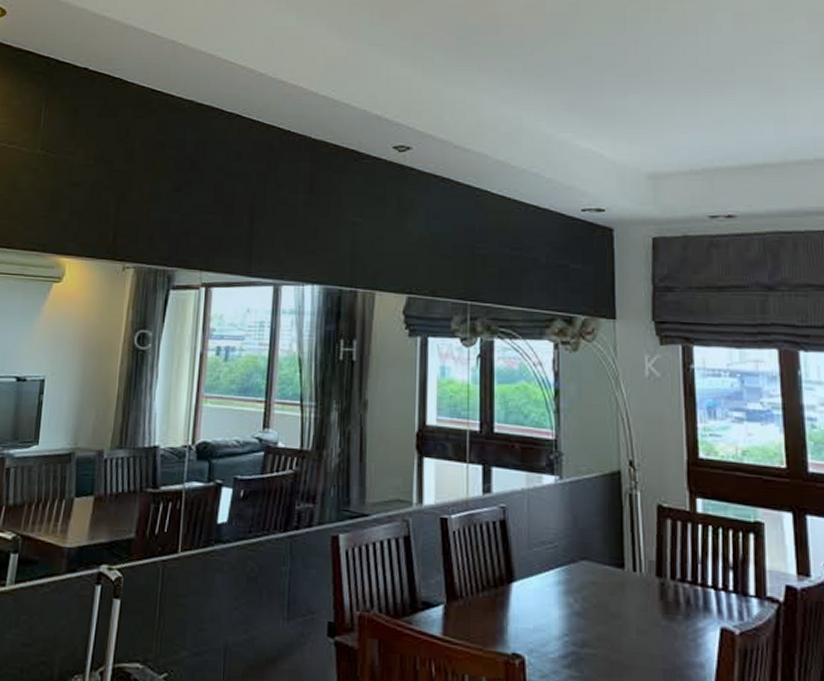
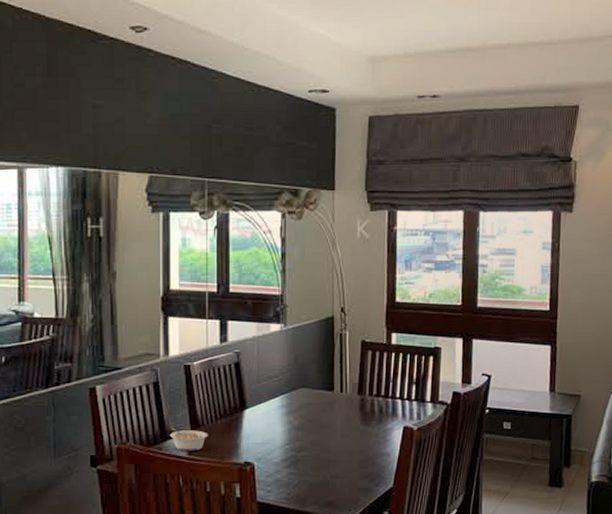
legume: none [422,595,468,631] -> present [170,427,208,451]

